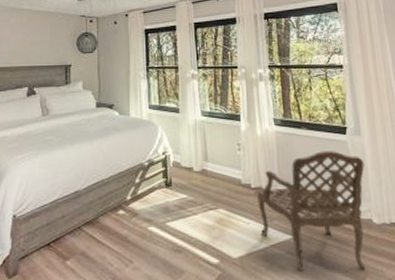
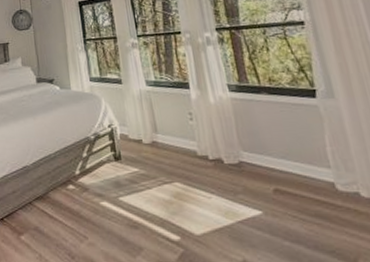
armchair: present [257,151,366,271] -> none [216,116,357,251]

